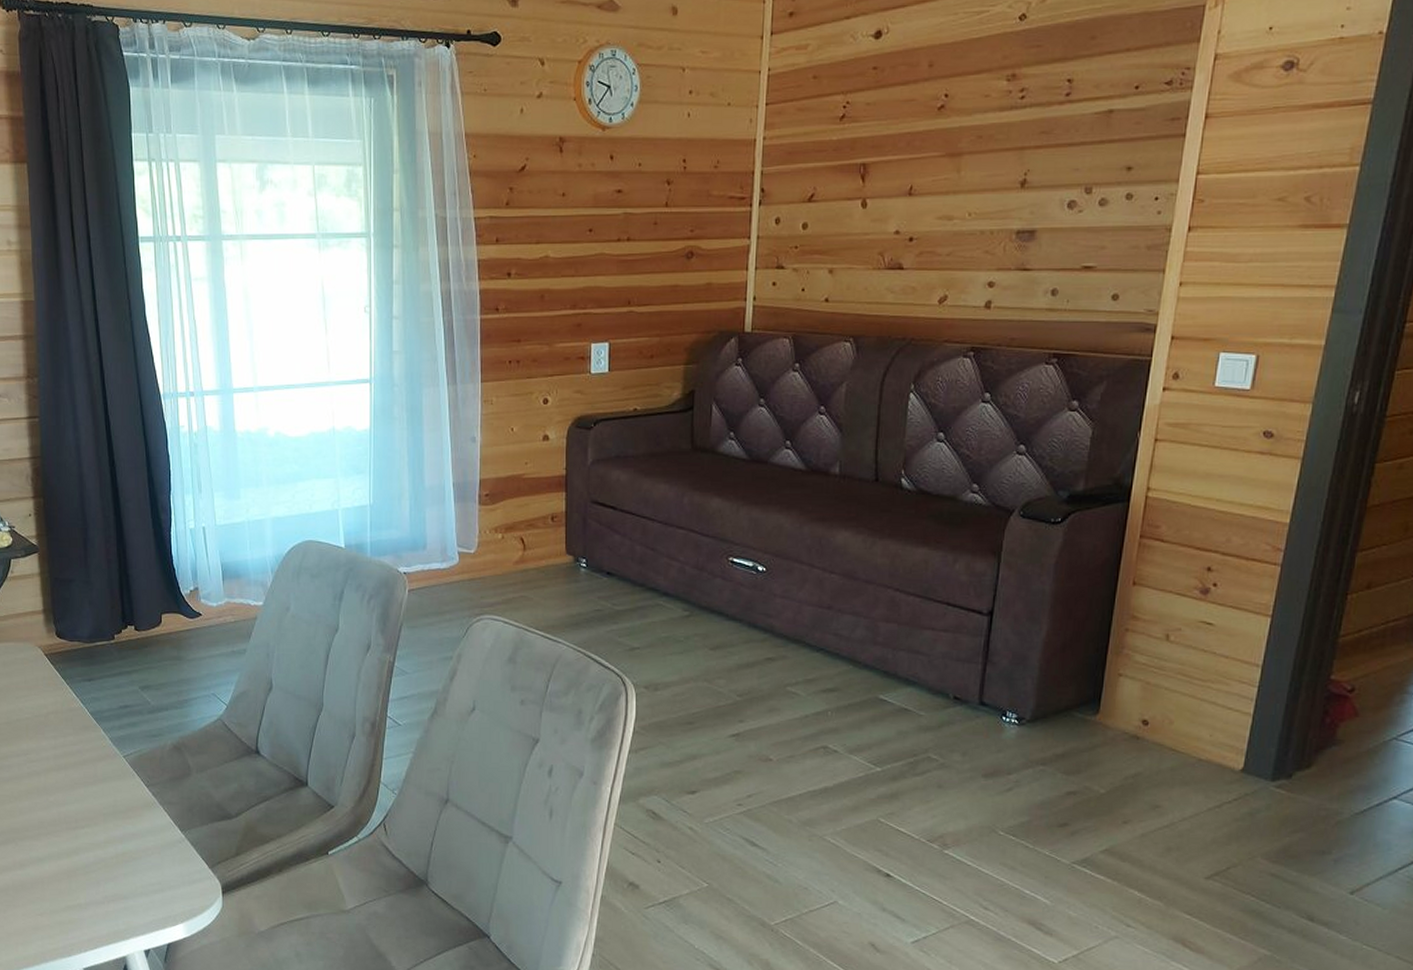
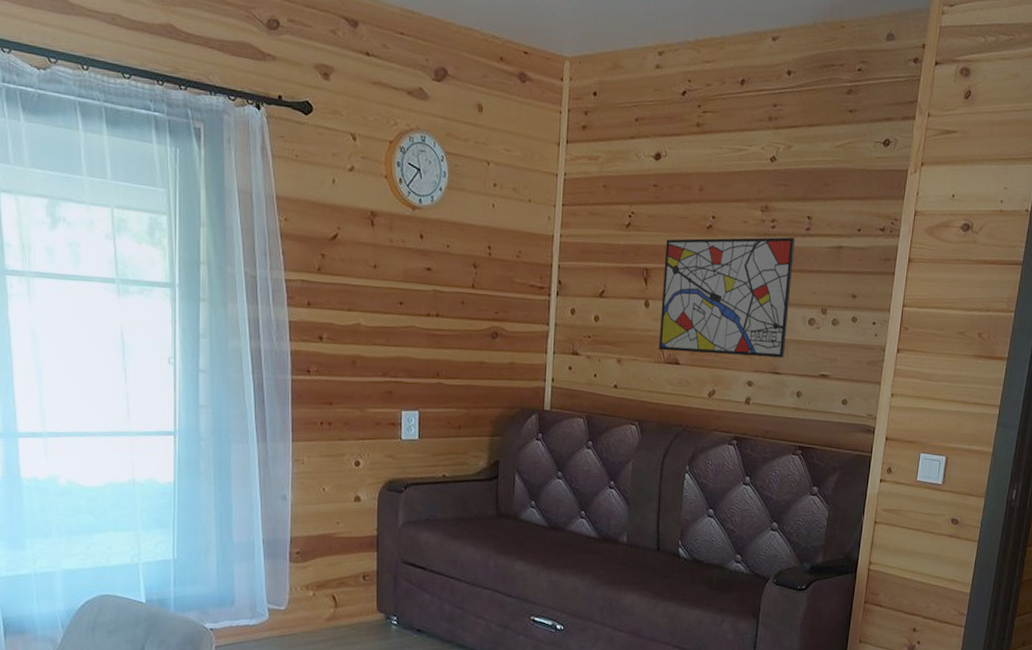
wall art: none [878,106,1052,255] -> present [658,237,796,358]

